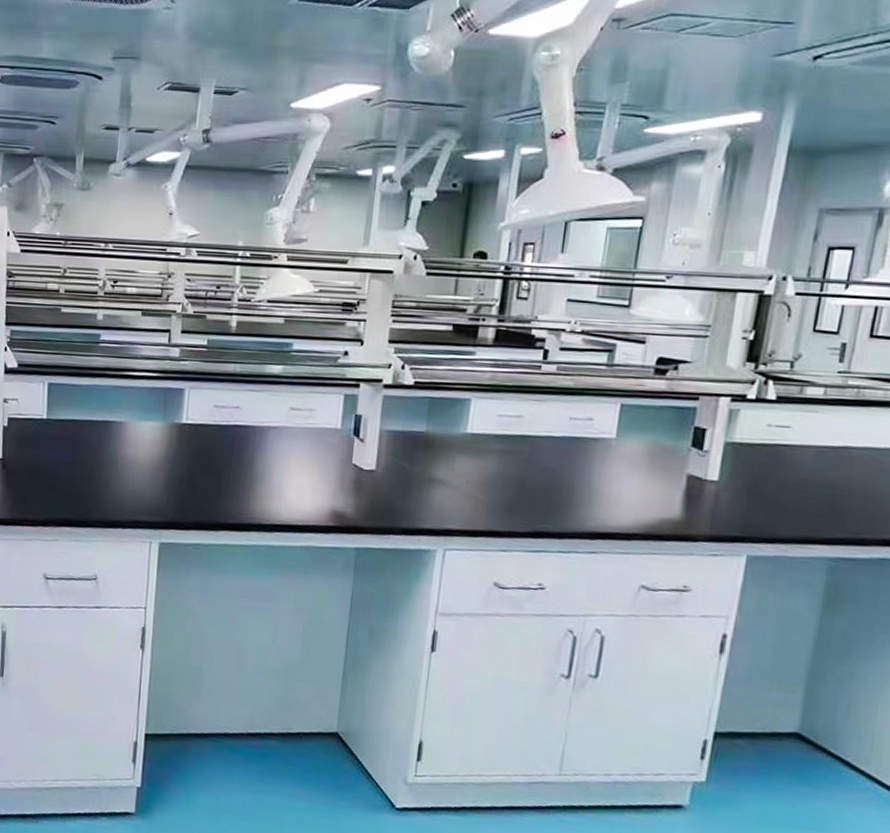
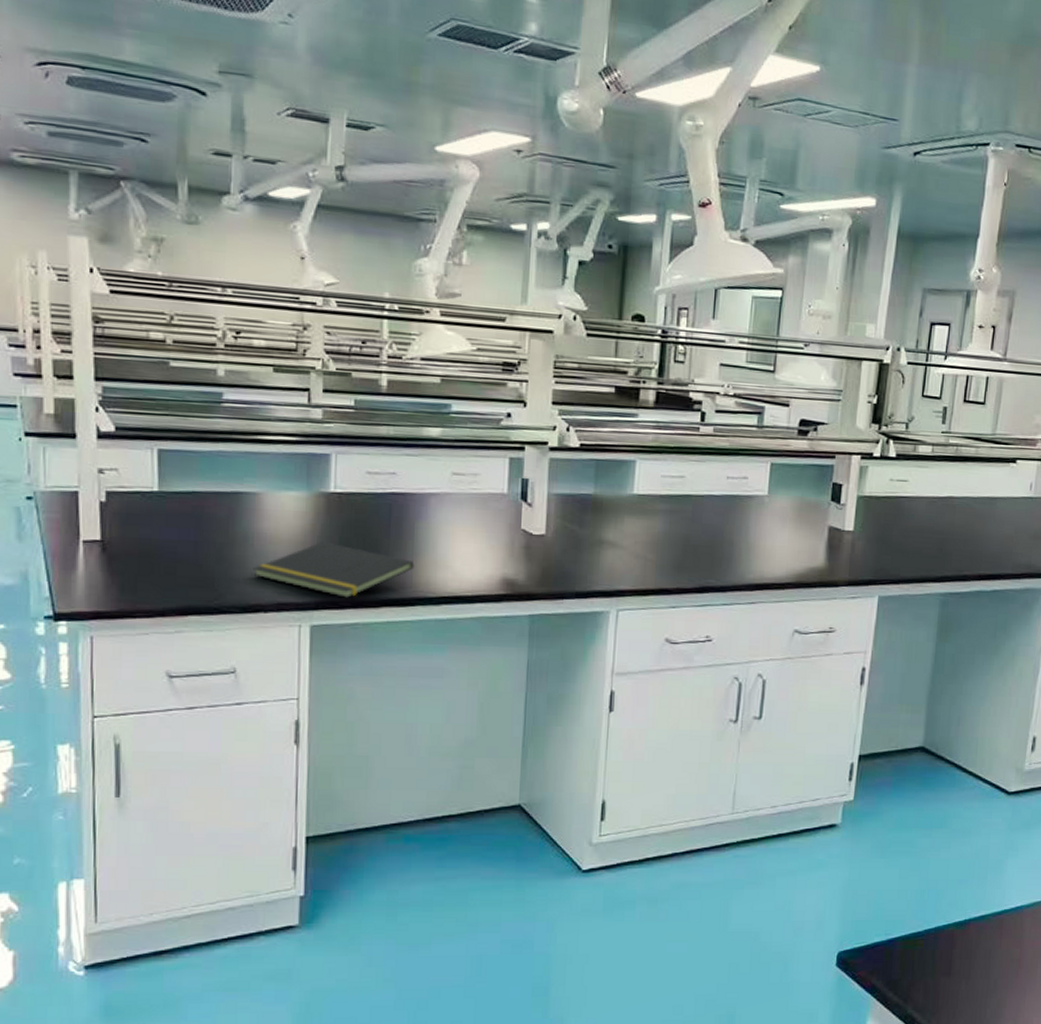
notepad: none [116,467,252,520] -> present [253,541,415,598]

